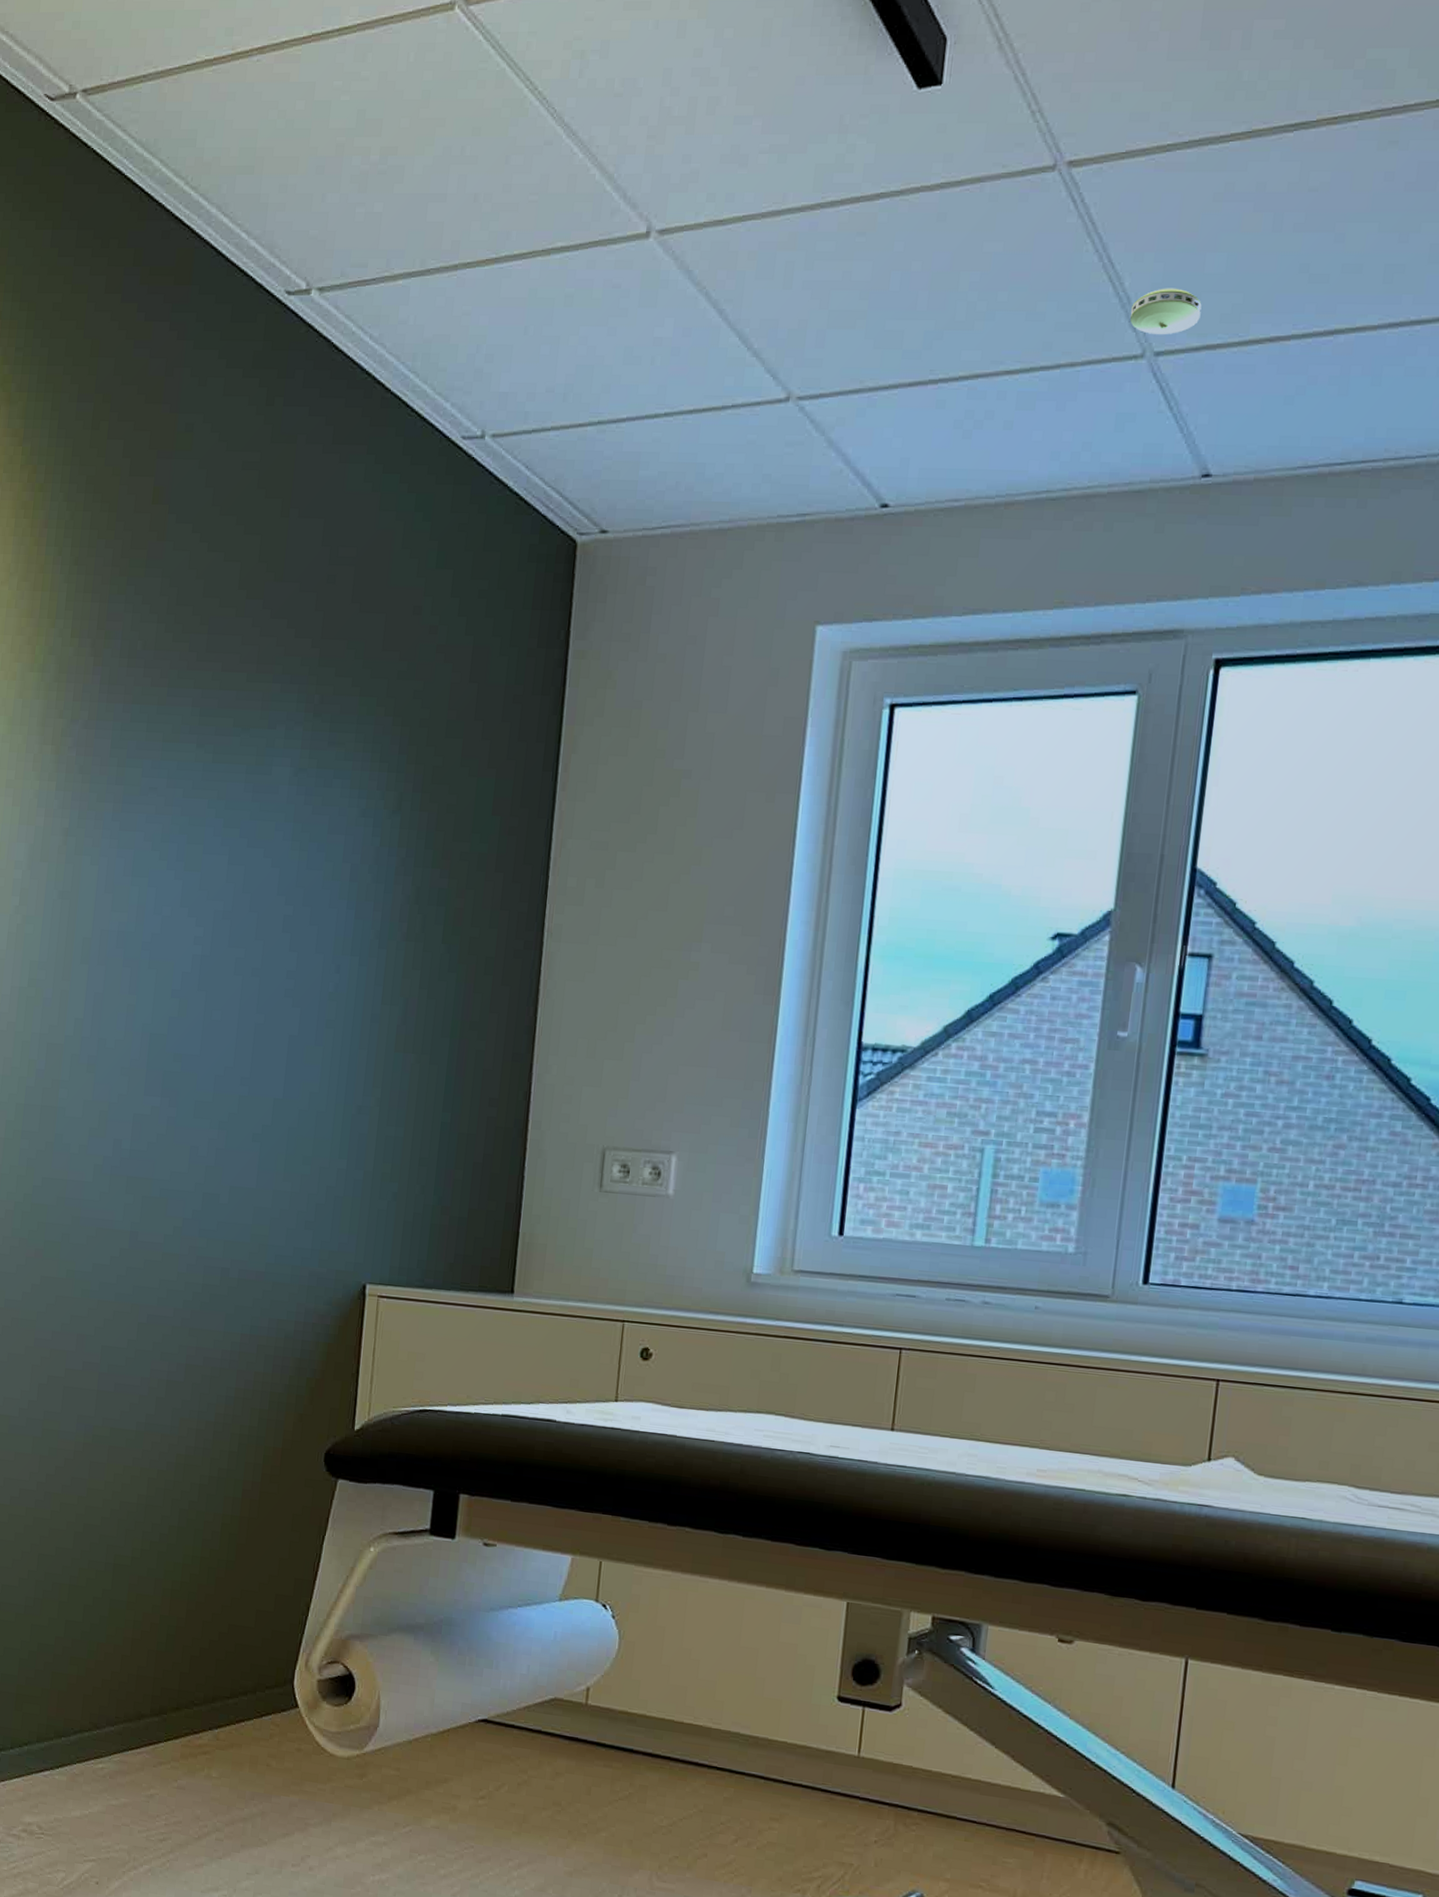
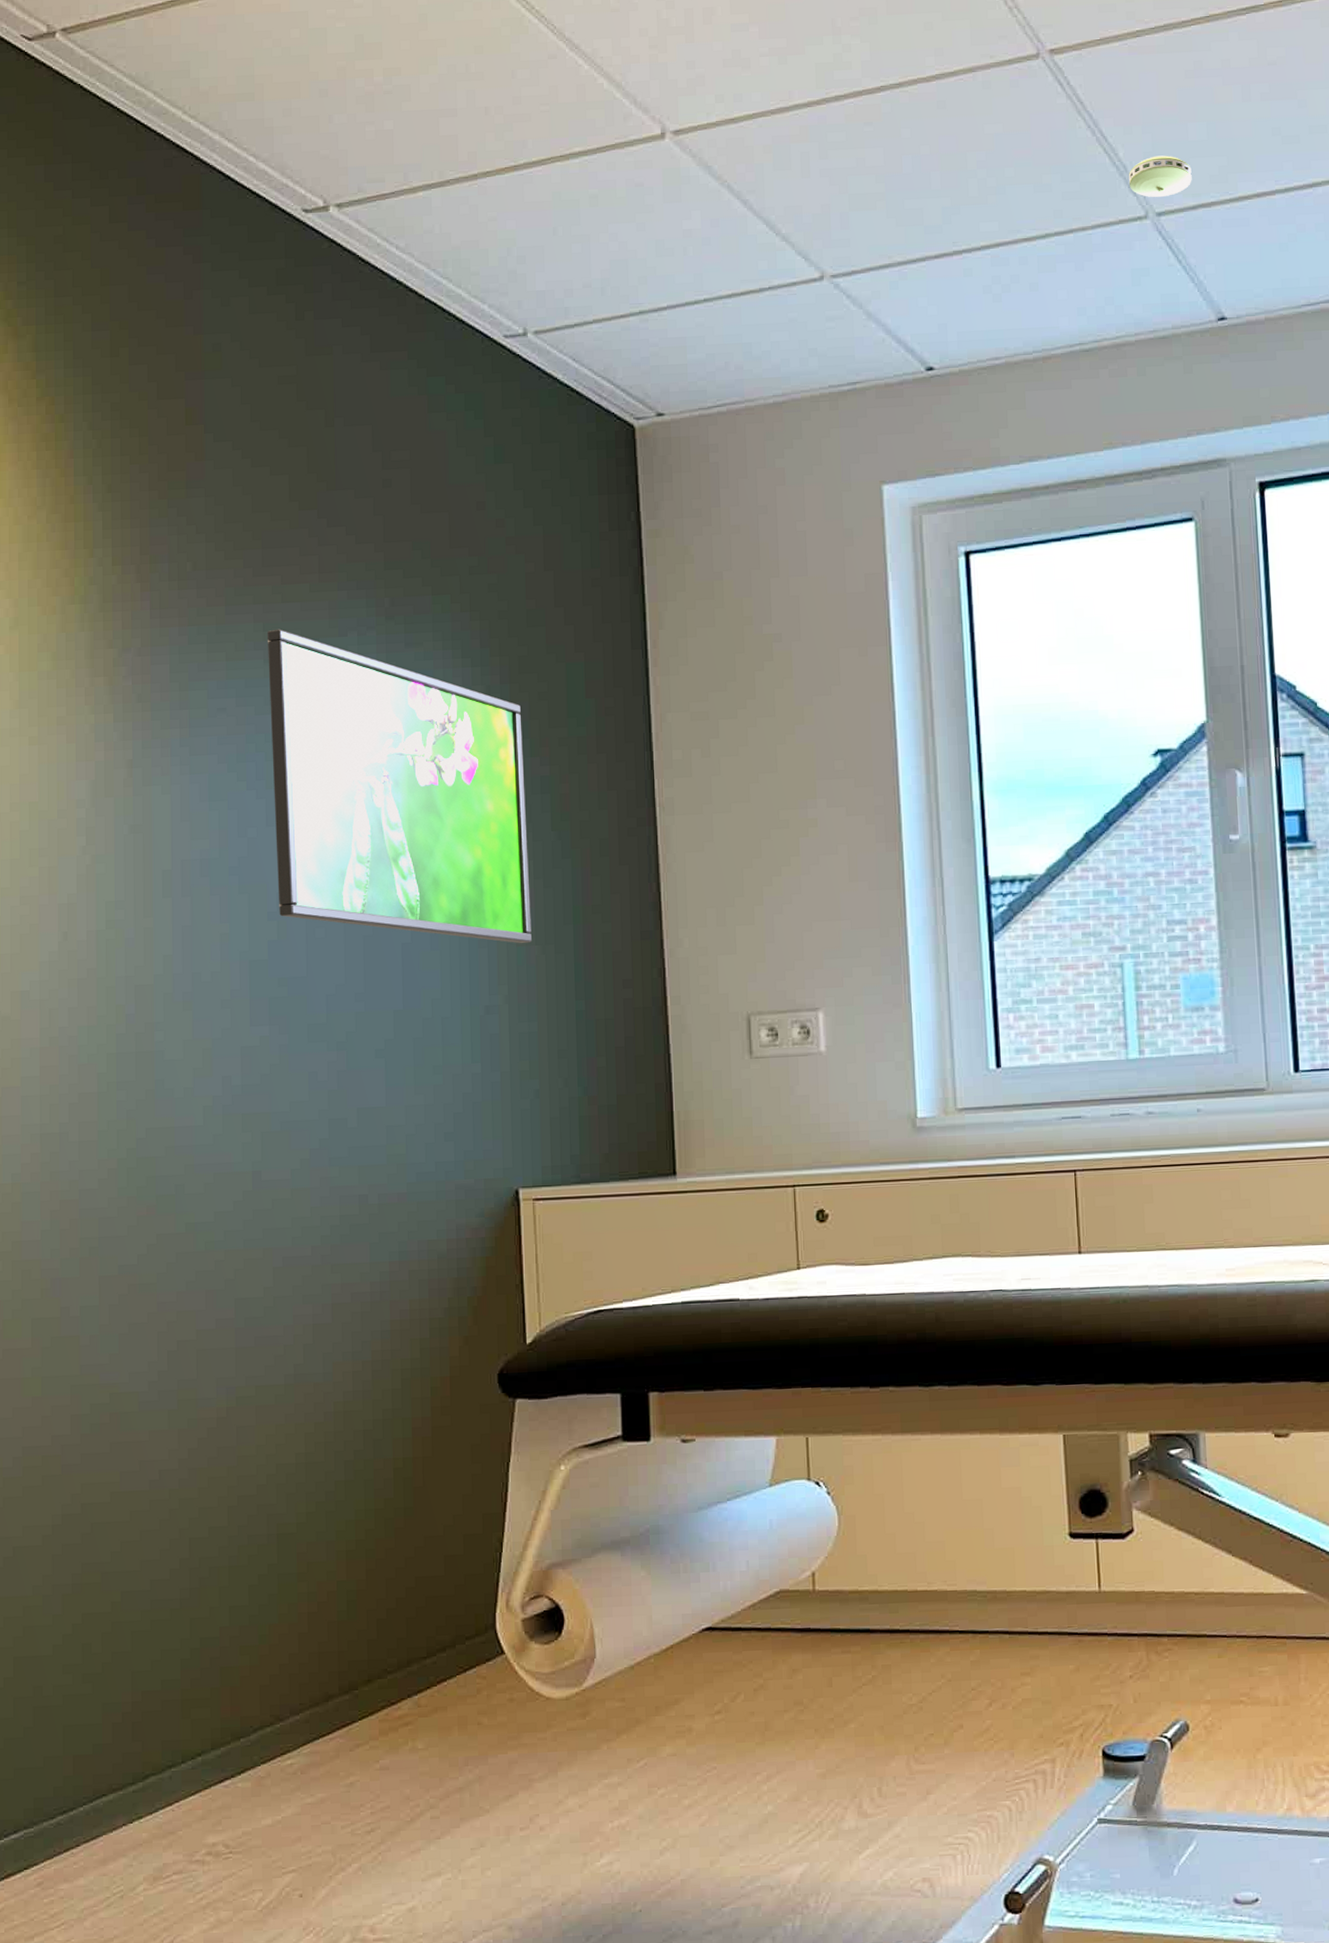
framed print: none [182,715,429,1051] -> present [268,629,532,944]

